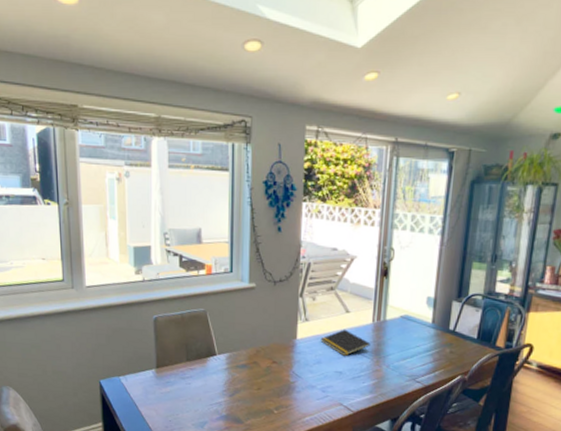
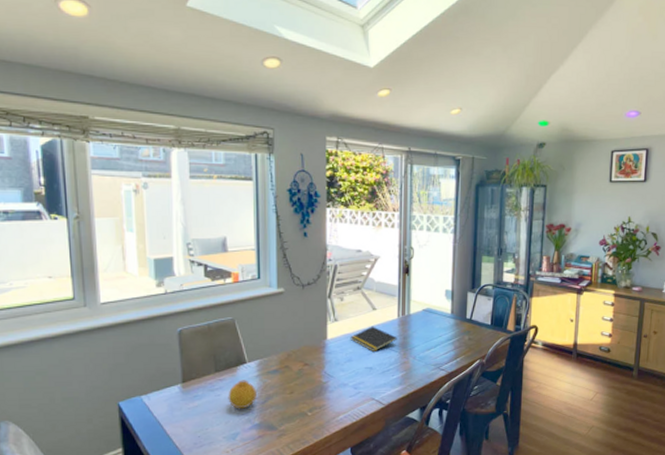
fruit: none [198,371,225,400] -> present [228,380,257,409]

